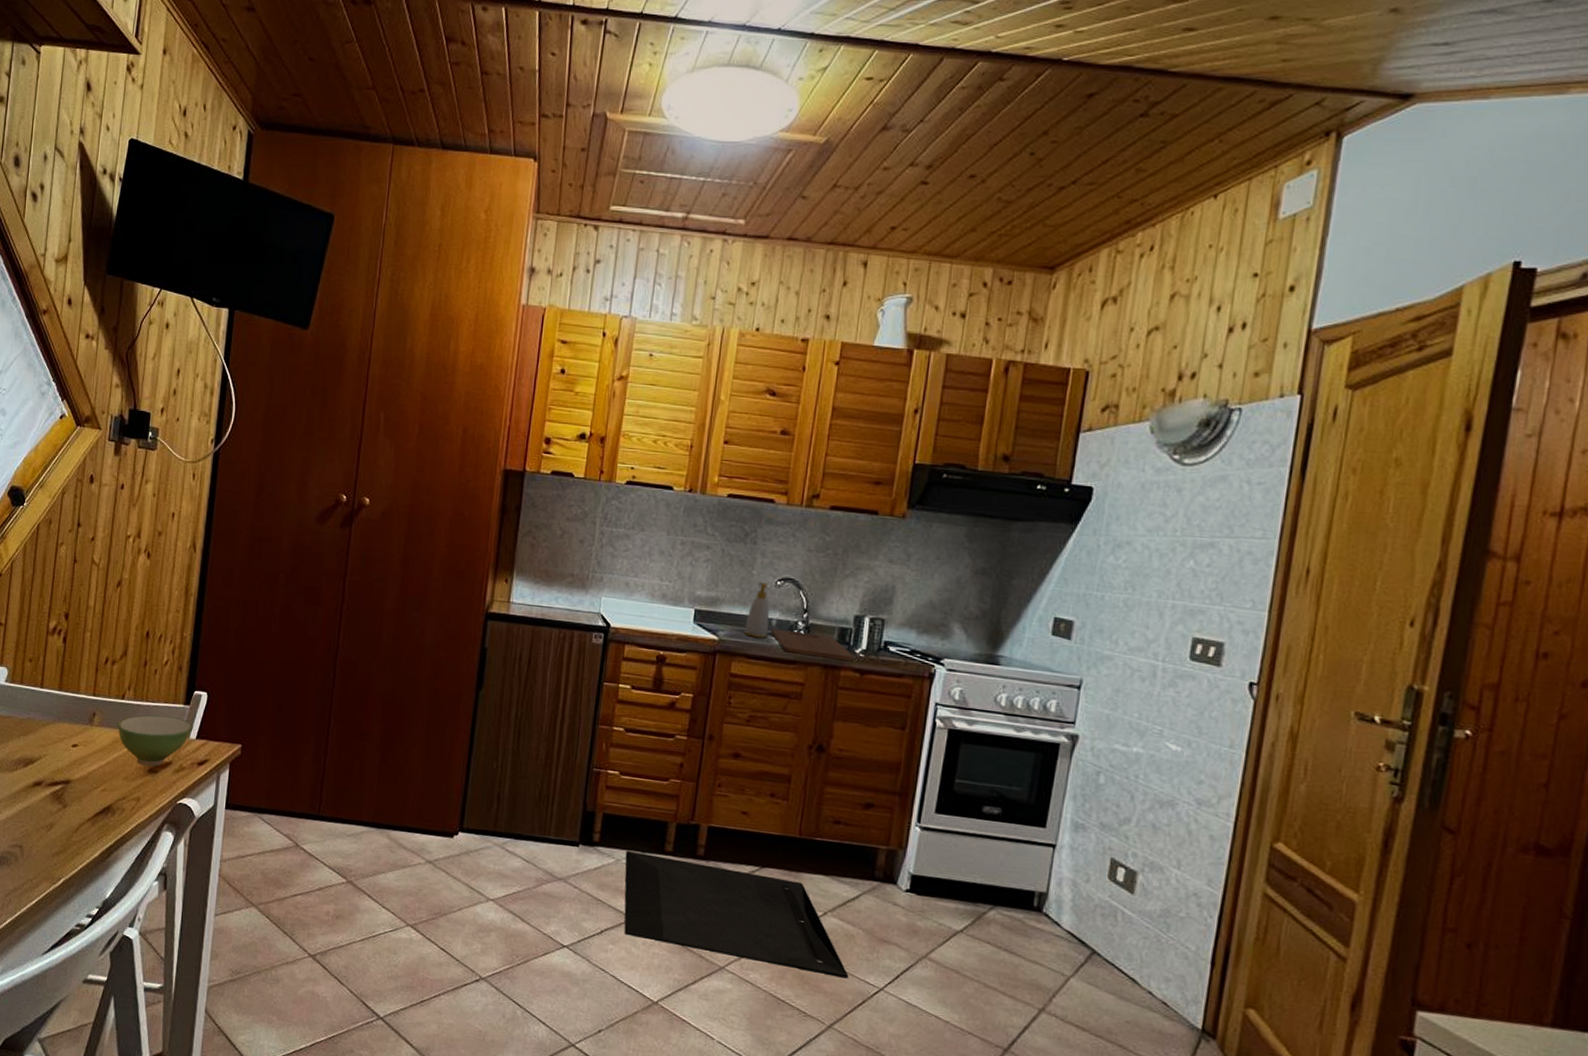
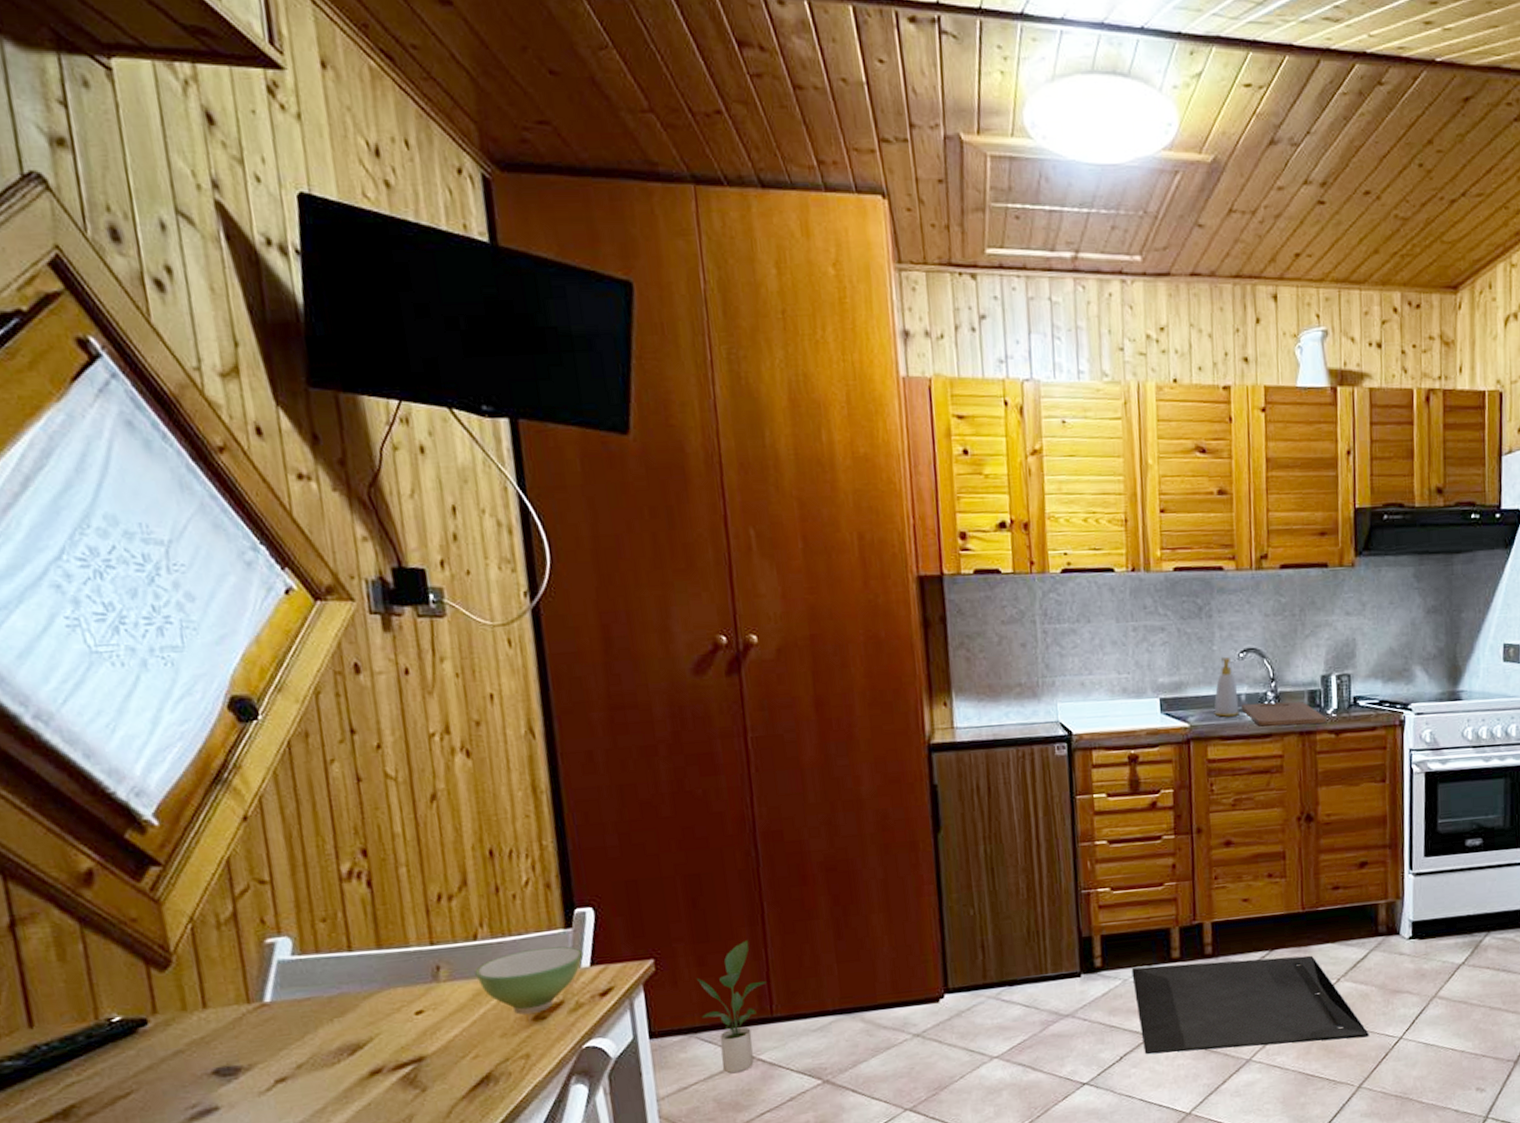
potted plant: none [266,746,322,856] -> present [697,940,768,1074]

